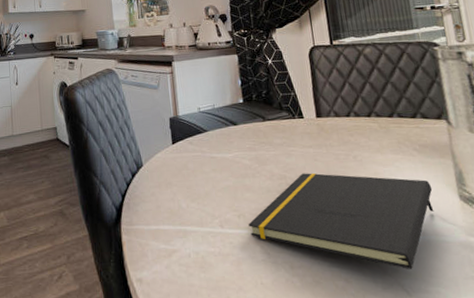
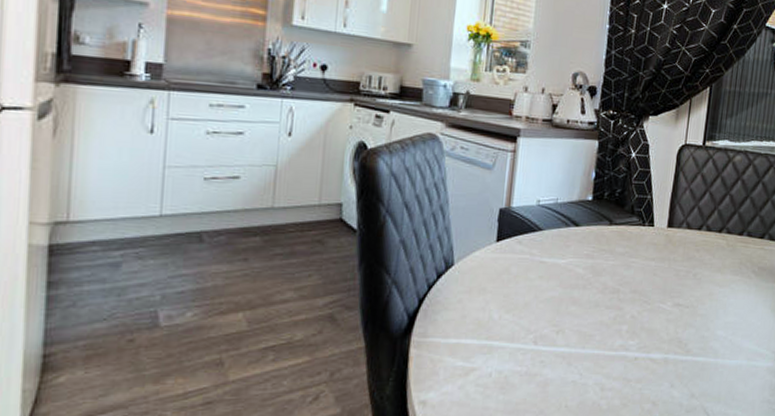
notepad: present [248,172,434,269] -> none [566,288,758,393]

